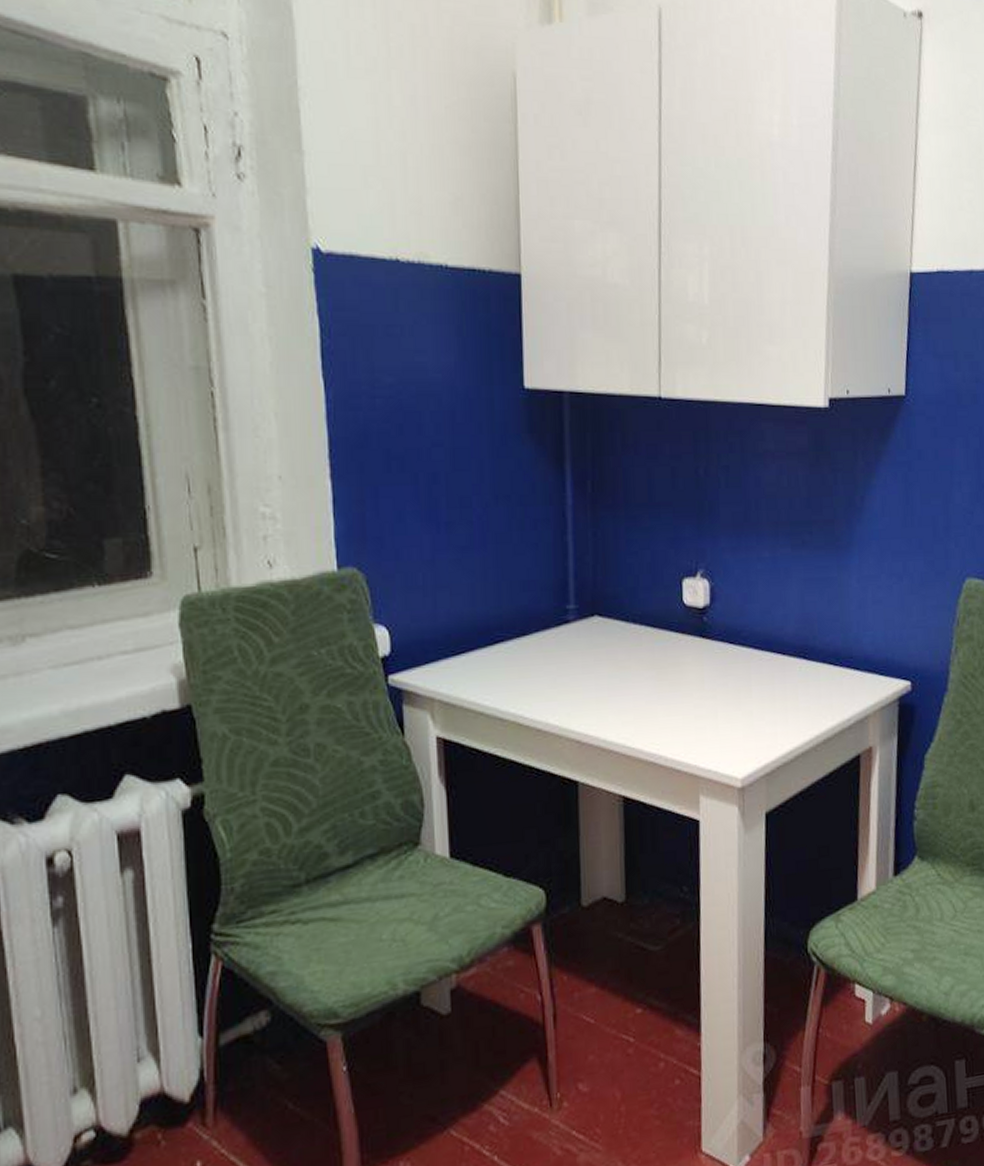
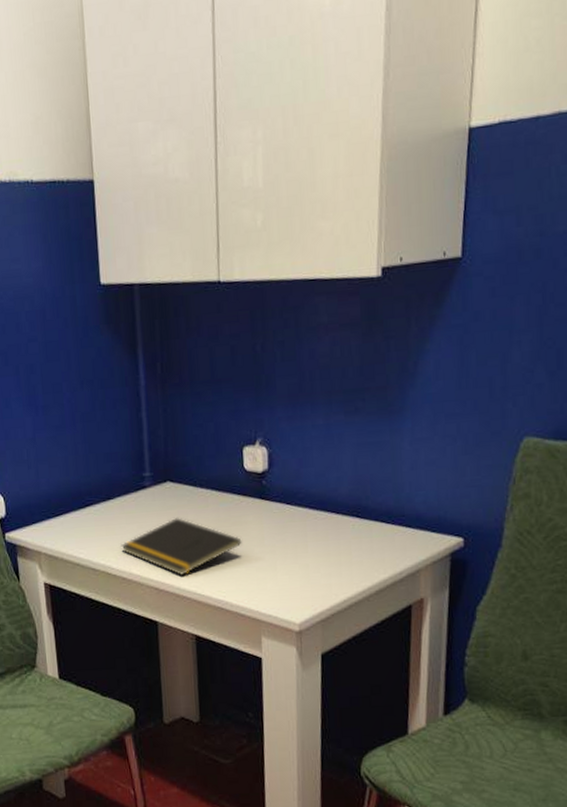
notepad: none [536,656,679,727] -> present [121,517,242,577]

